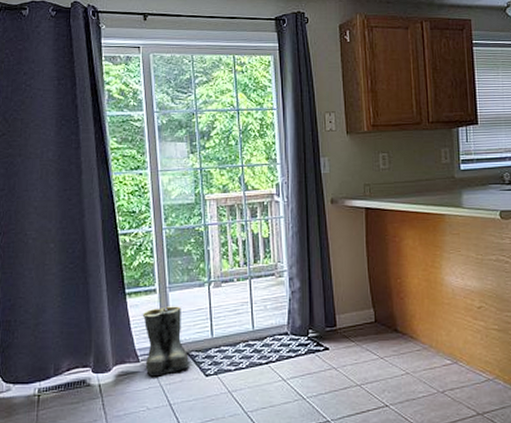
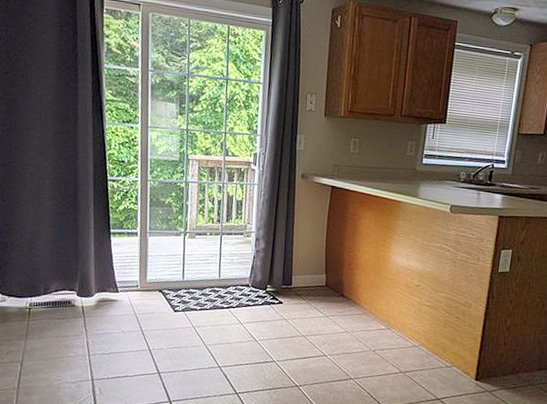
boots: present [142,306,190,377] -> none [123,248,162,306]

